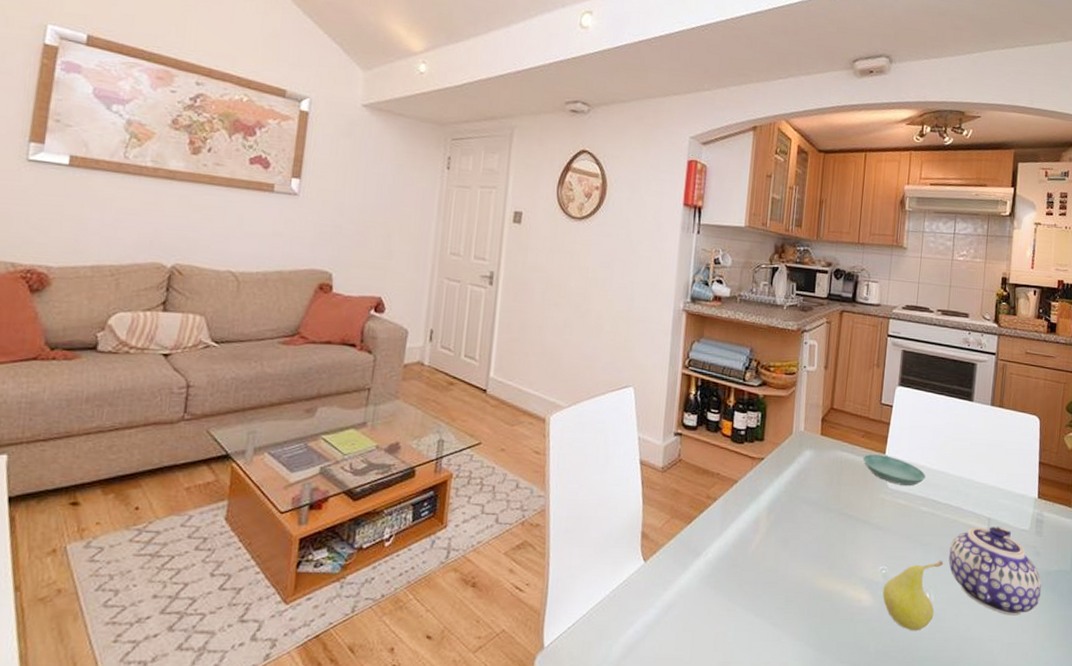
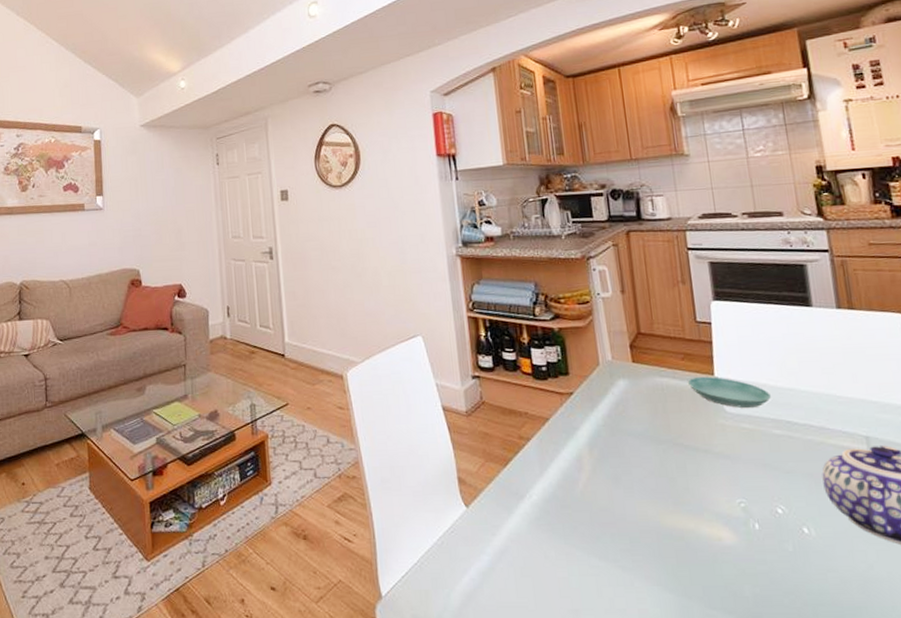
fruit: present [883,561,943,631] -> none [746,489,820,572]

